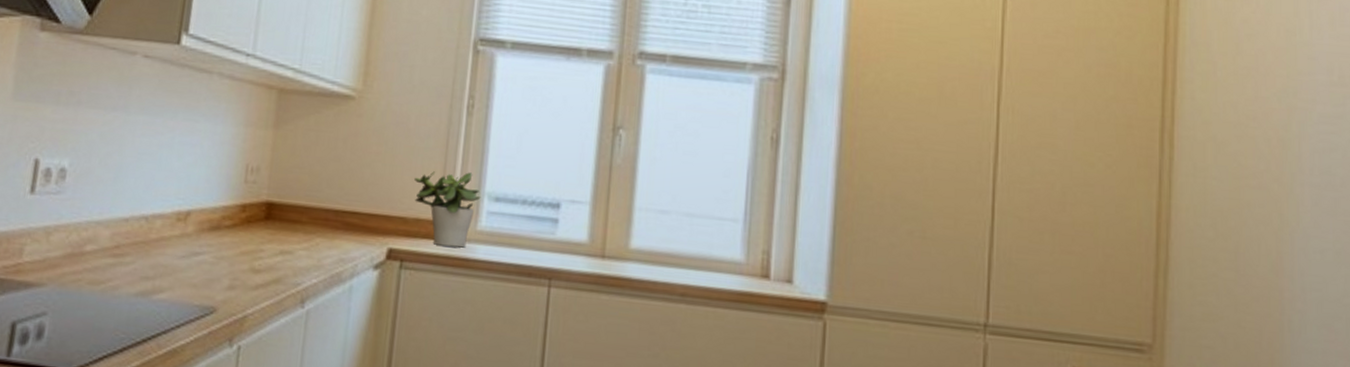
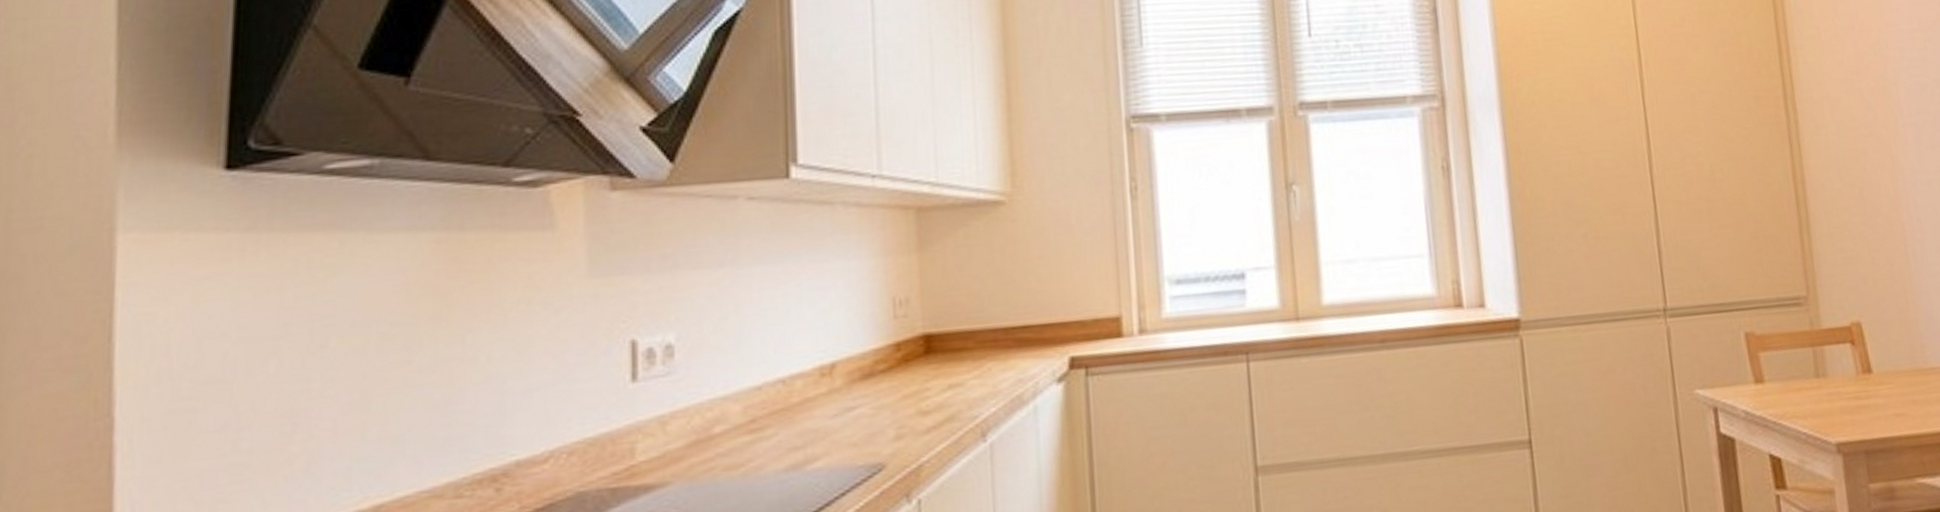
potted plant: present [414,171,481,248] -> none [1086,259,1161,343]

